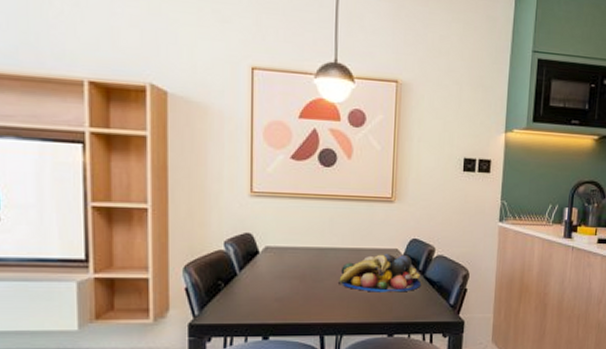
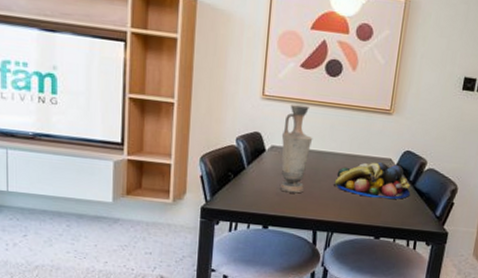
vase: none [276,199,311,297] -> present [280,104,313,194]

